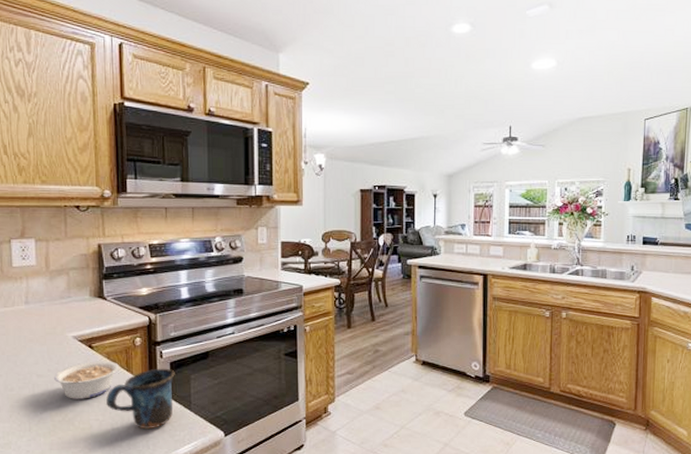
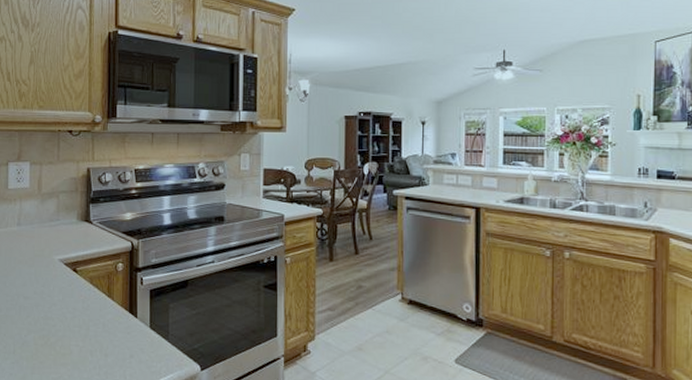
legume: present [54,361,119,399] -> none [40,285,101,324]
mug: present [106,368,175,430] -> none [87,295,154,359]

